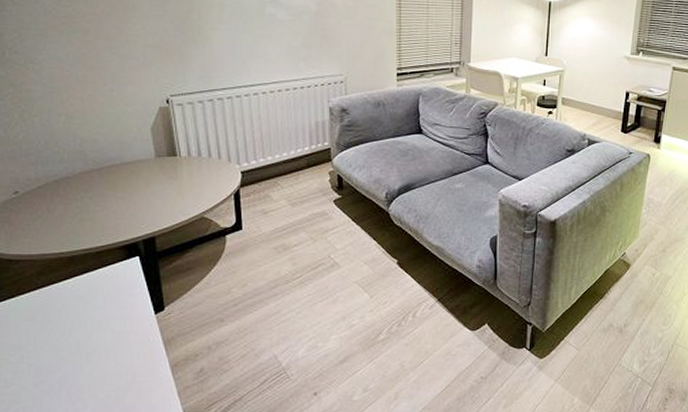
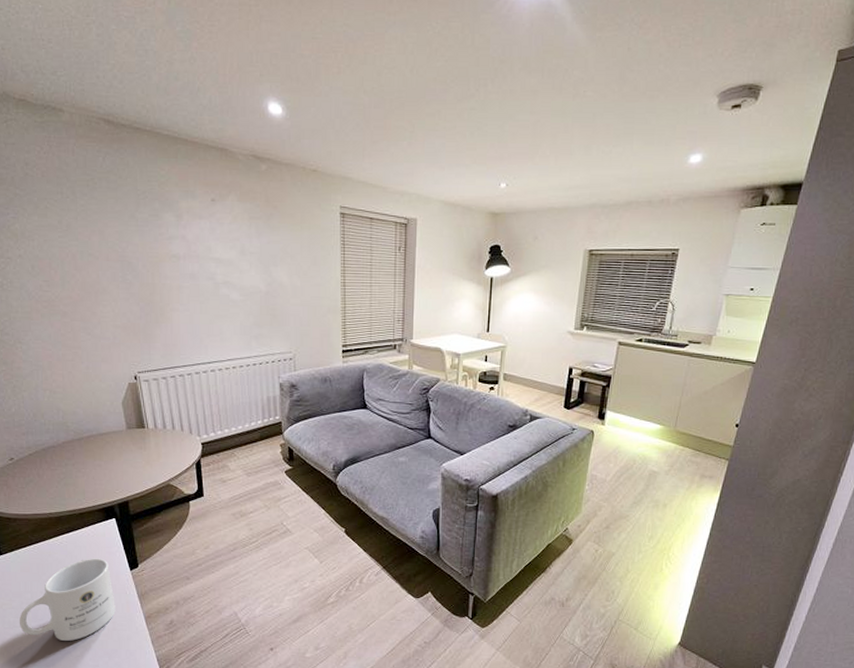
mug: none [19,302,136,398] -> present [20,558,116,641]

